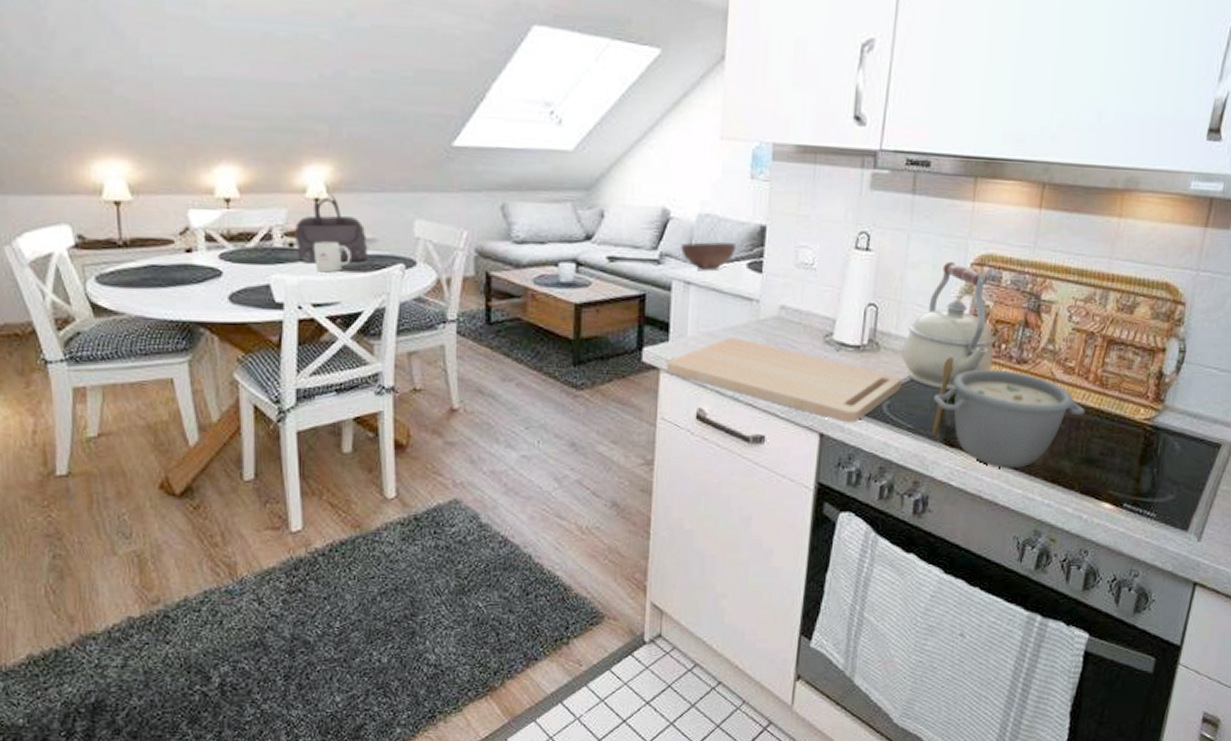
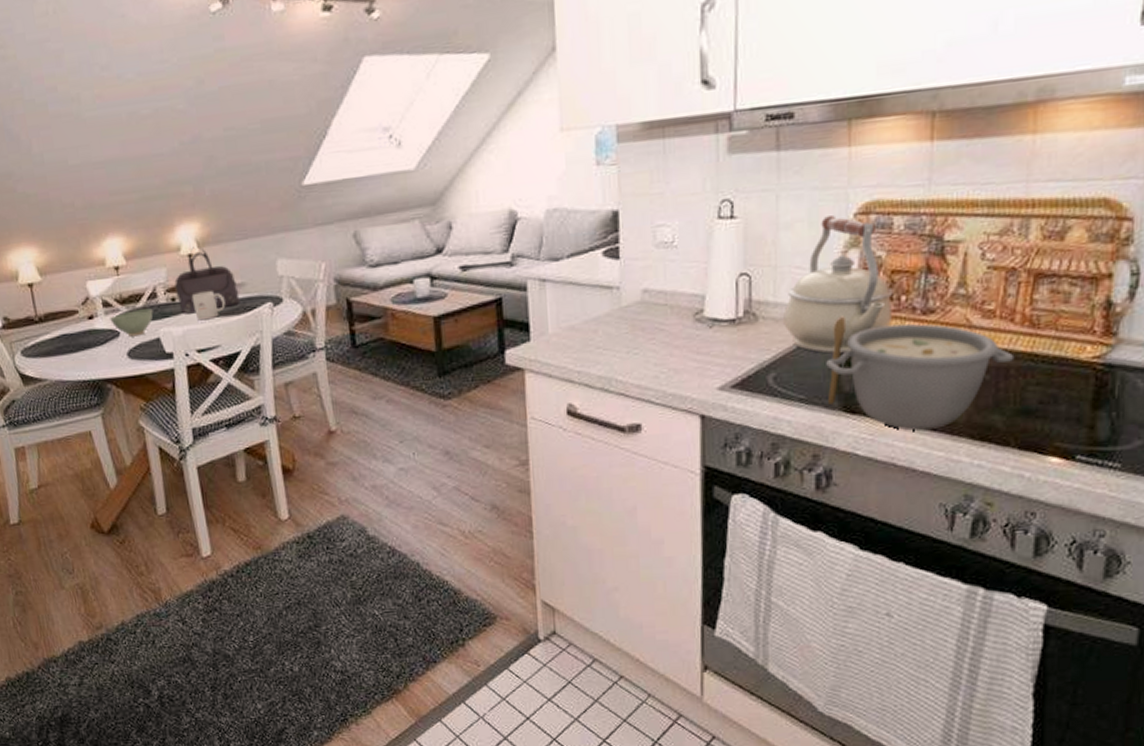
bowl: none [212,250,266,279] -> present [110,308,153,337]
cutting board: present [667,337,903,423] -> none [531,328,788,401]
bowl: present [681,242,737,272] -> none [532,233,590,267]

